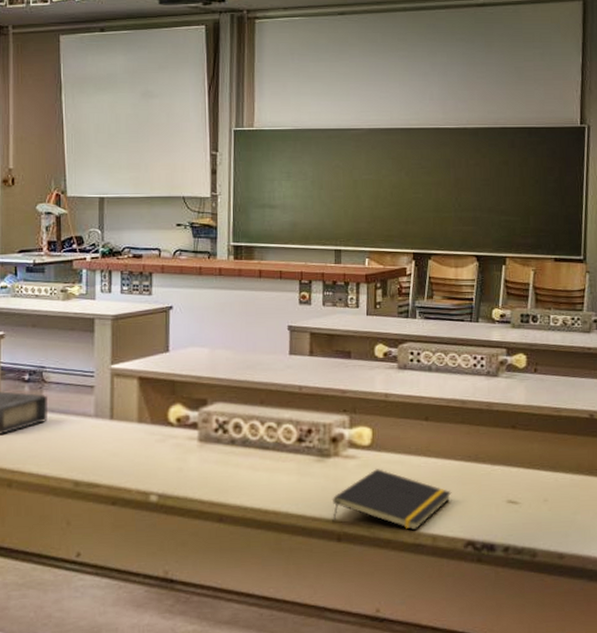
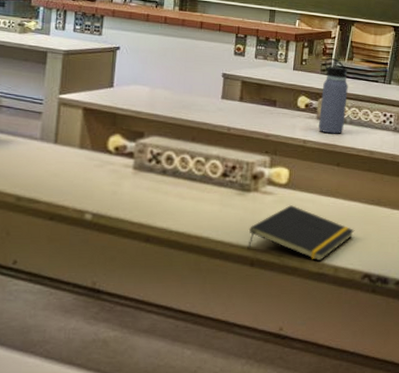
water bottle: none [400,297,431,384] -> present [319,57,348,134]

